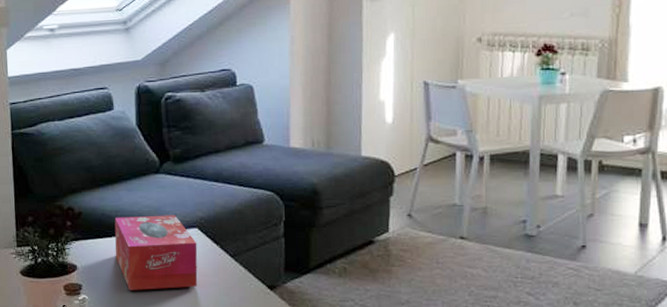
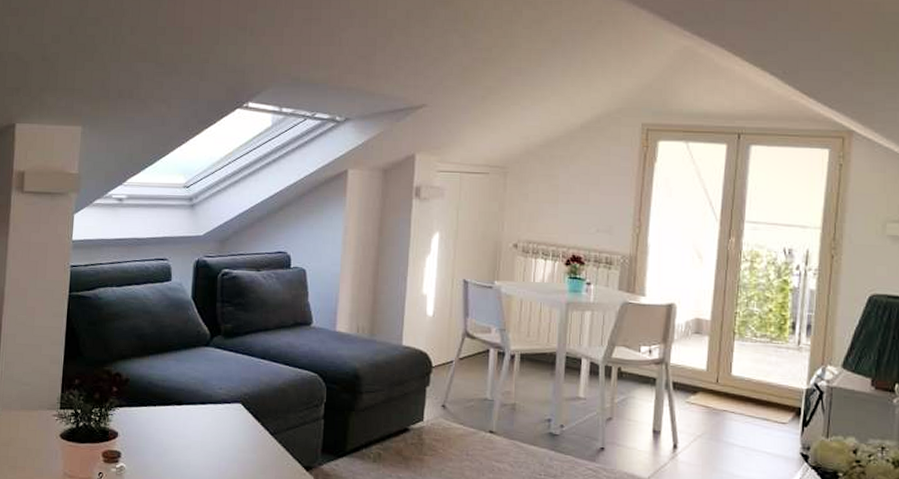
tissue box: present [114,215,198,290] -> none [157,386,239,463]

